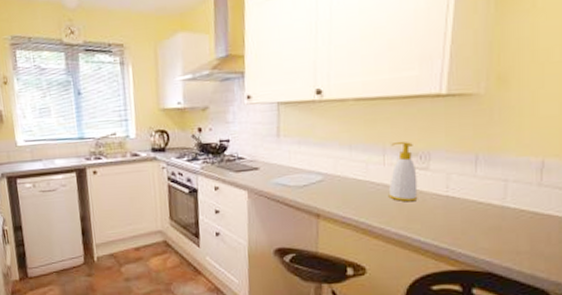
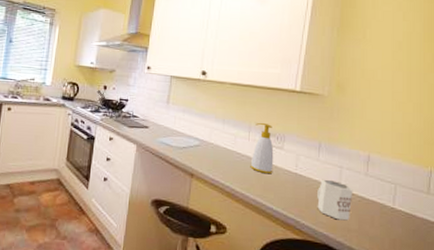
mug: none [476,197,523,243] -> present [317,179,353,221]

